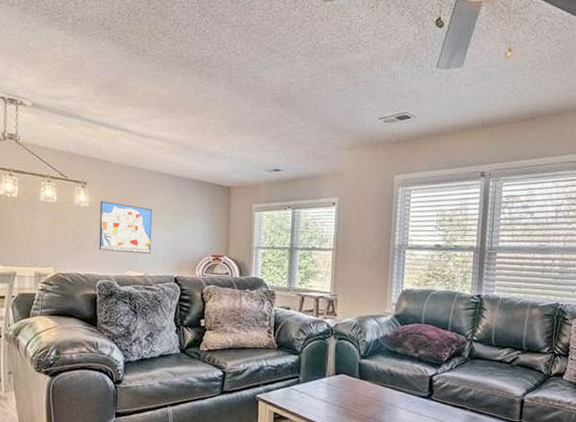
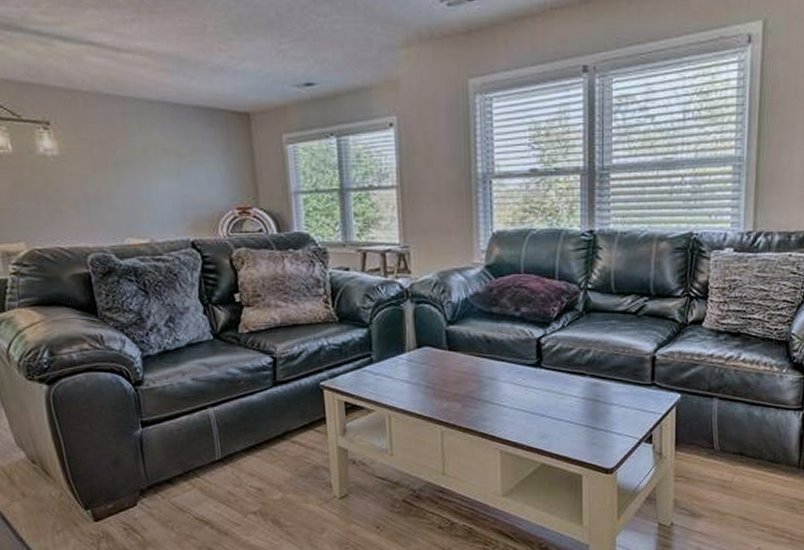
wall art: present [99,201,152,255] -> none [73,145,155,214]

